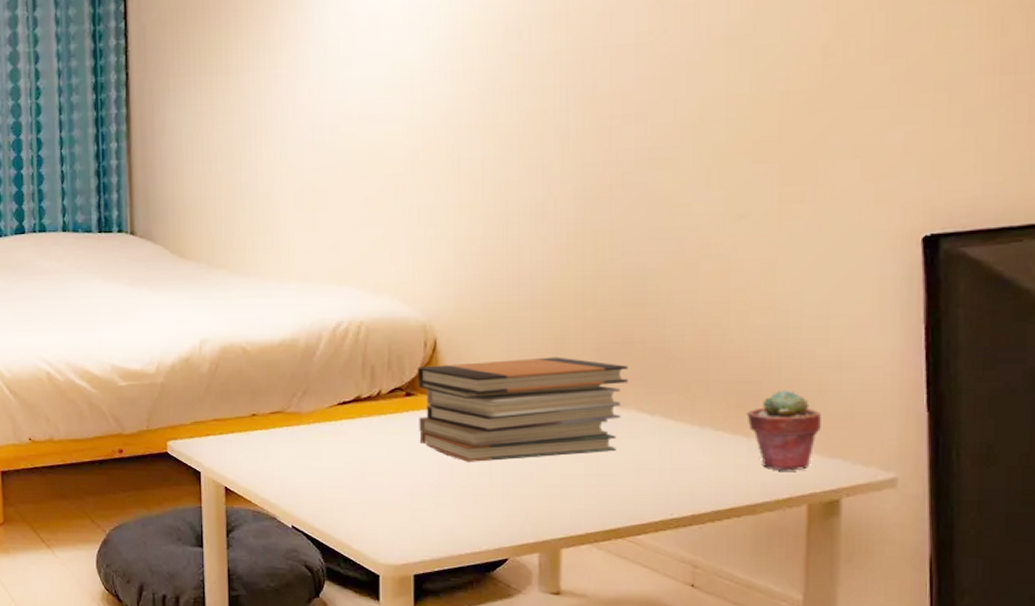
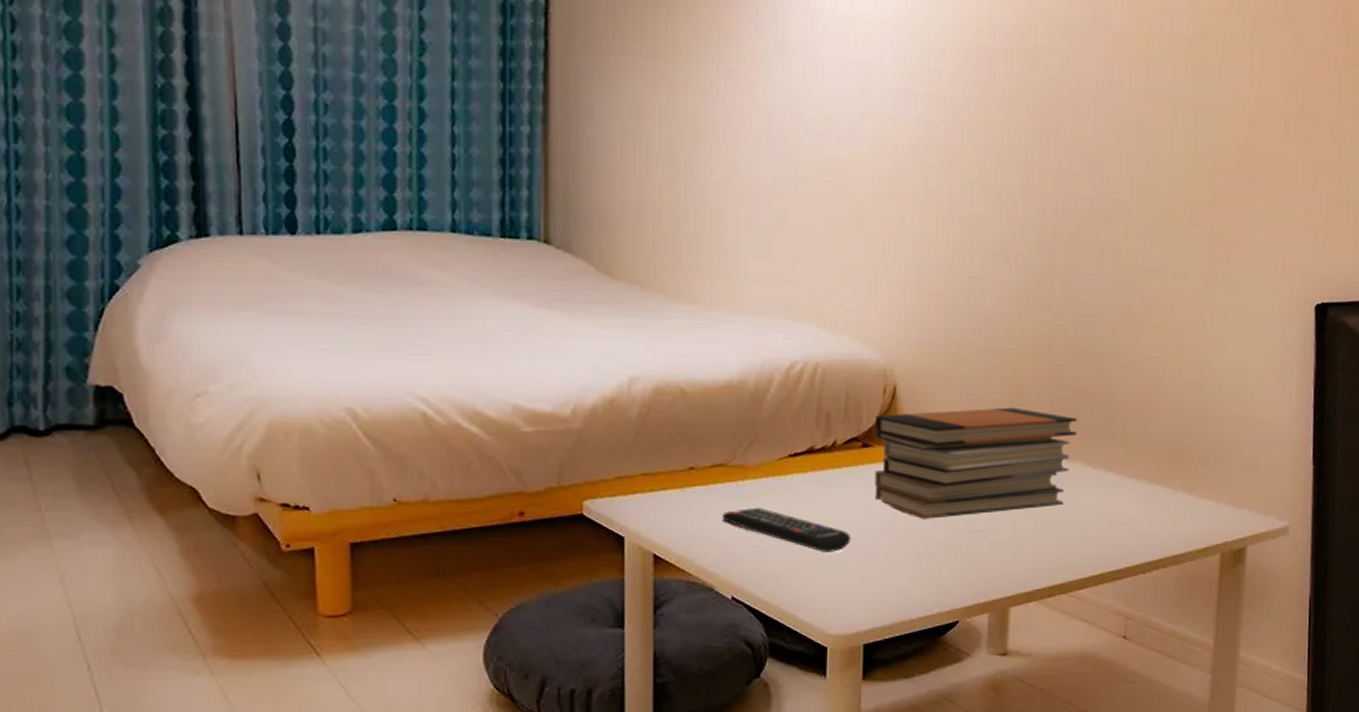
remote control: none [280,450,399,490] -> present [721,508,852,552]
potted succulent: present [746,389,821,470] -> none [1175,443,1234,521]

